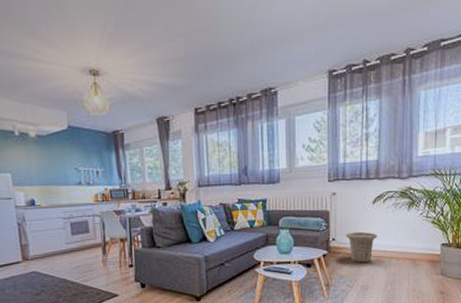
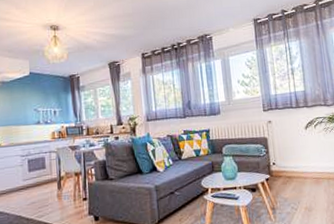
basket: present [345,231,378,263] -> none [284,155,314,185]

